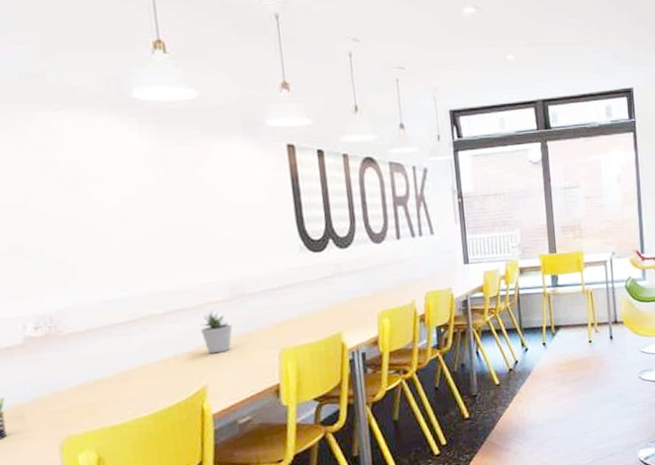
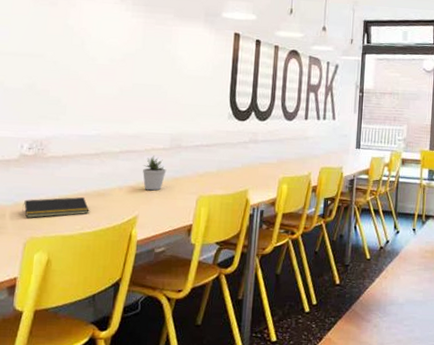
notepad: none [45,376,141,415] -> present [22,197,90,219]

